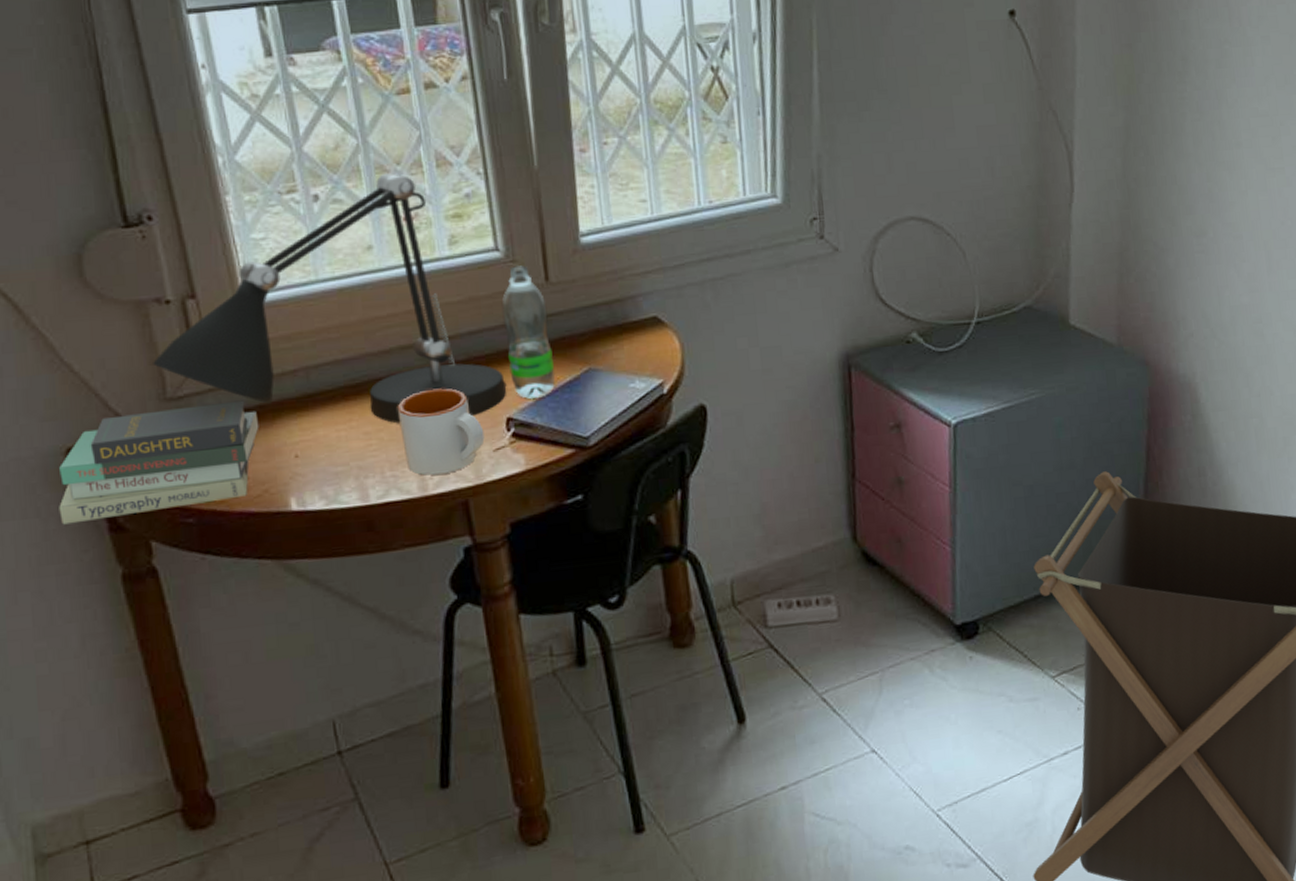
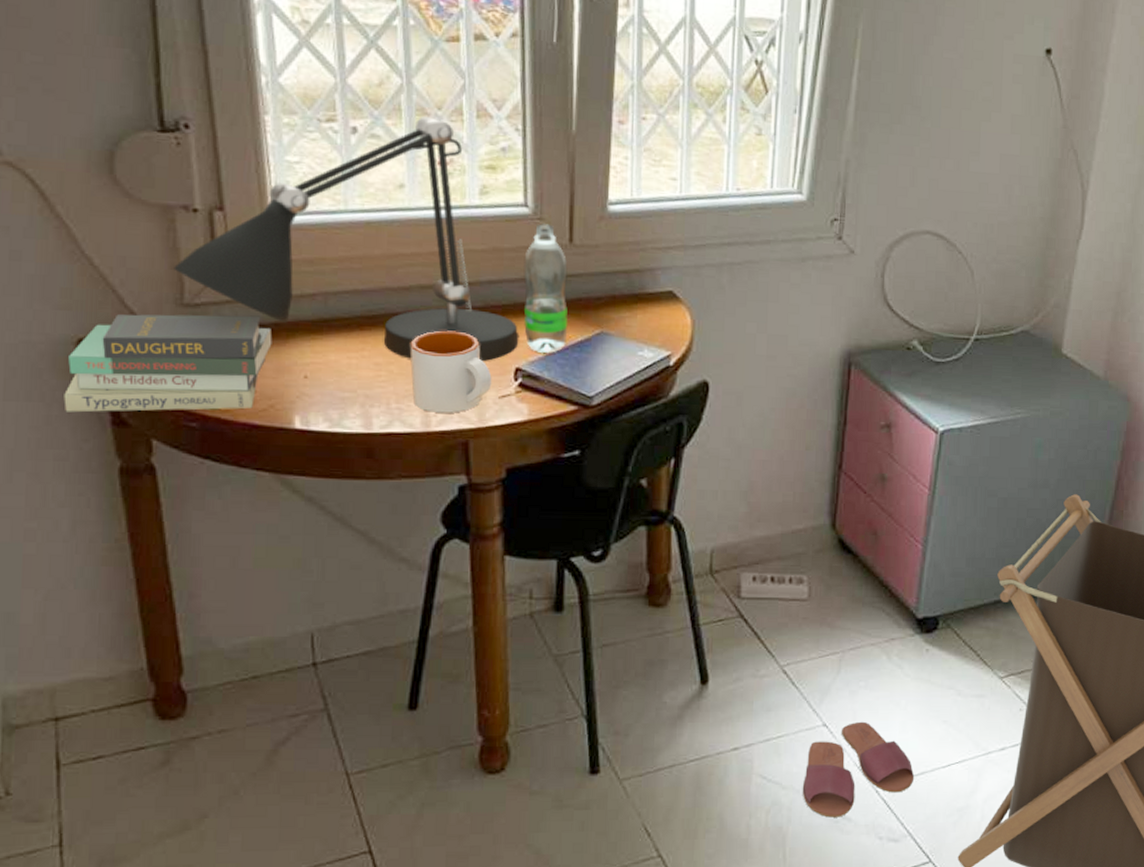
slippers: none [858,742,975,850] -> present [802,721,914,818]

